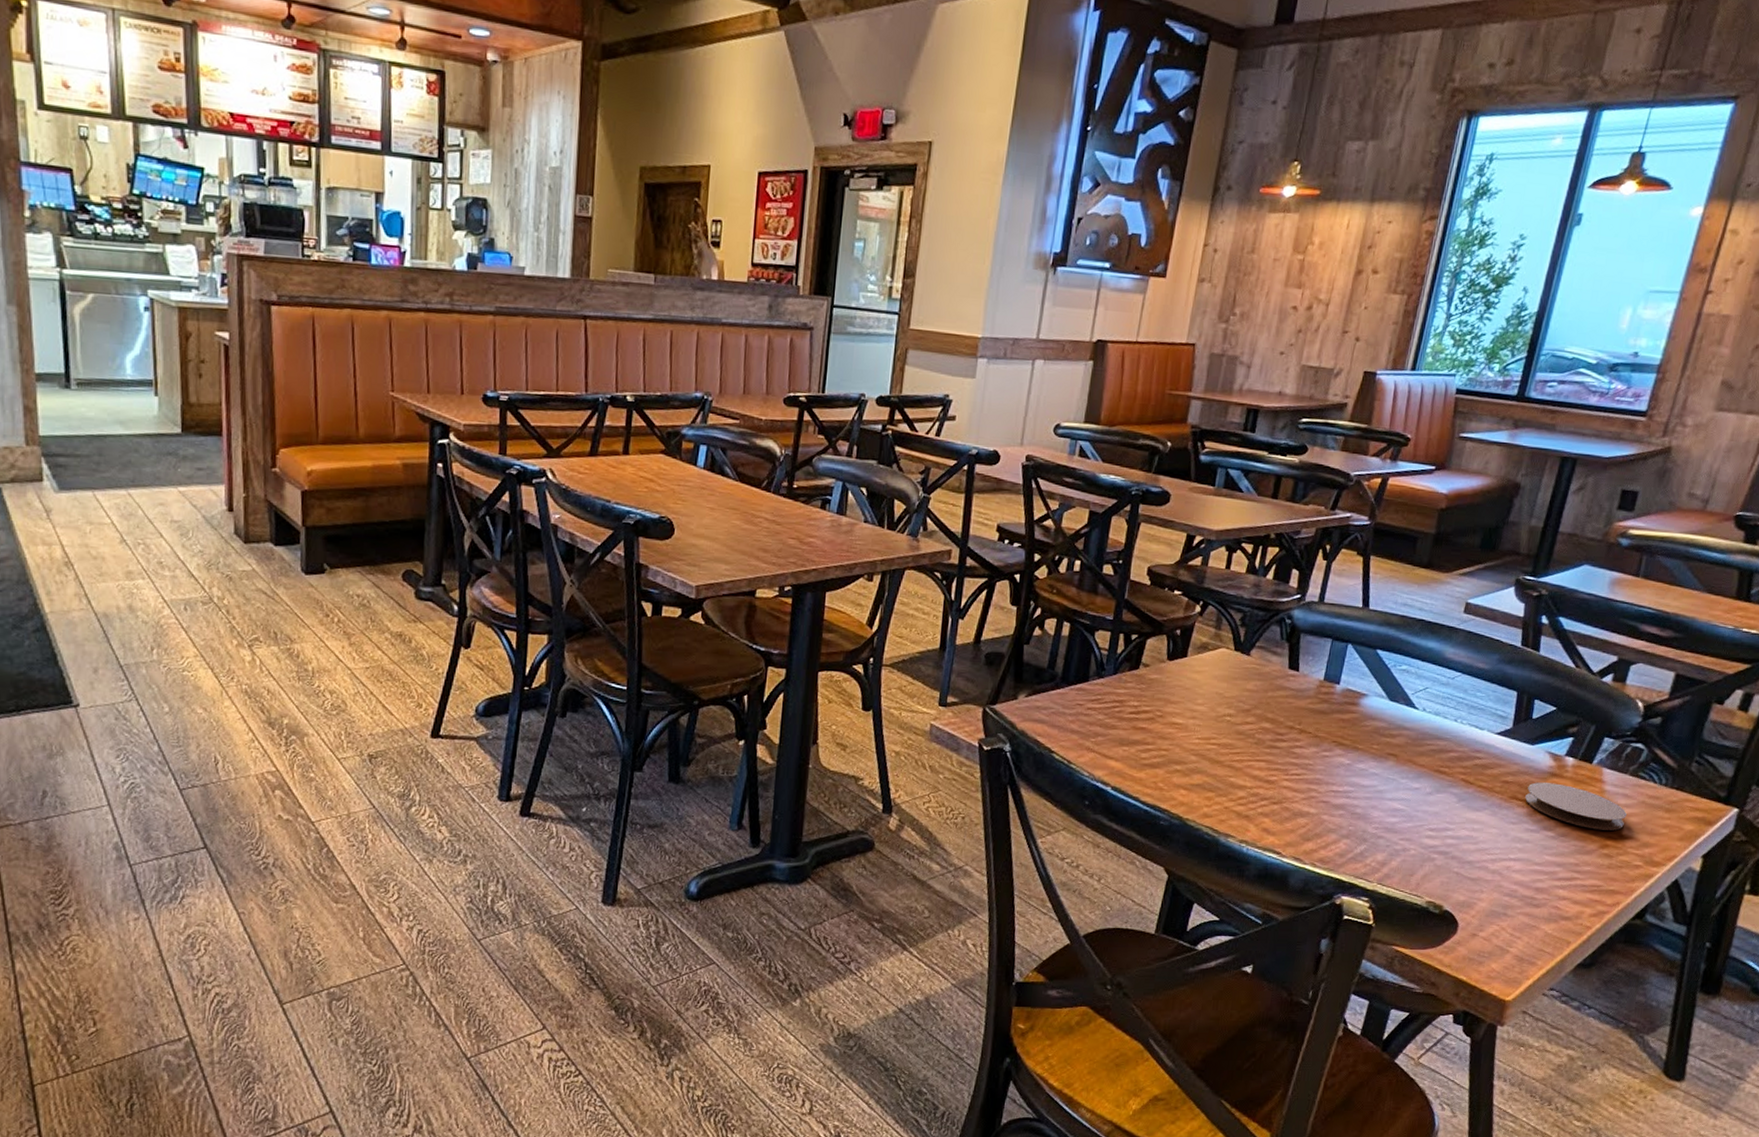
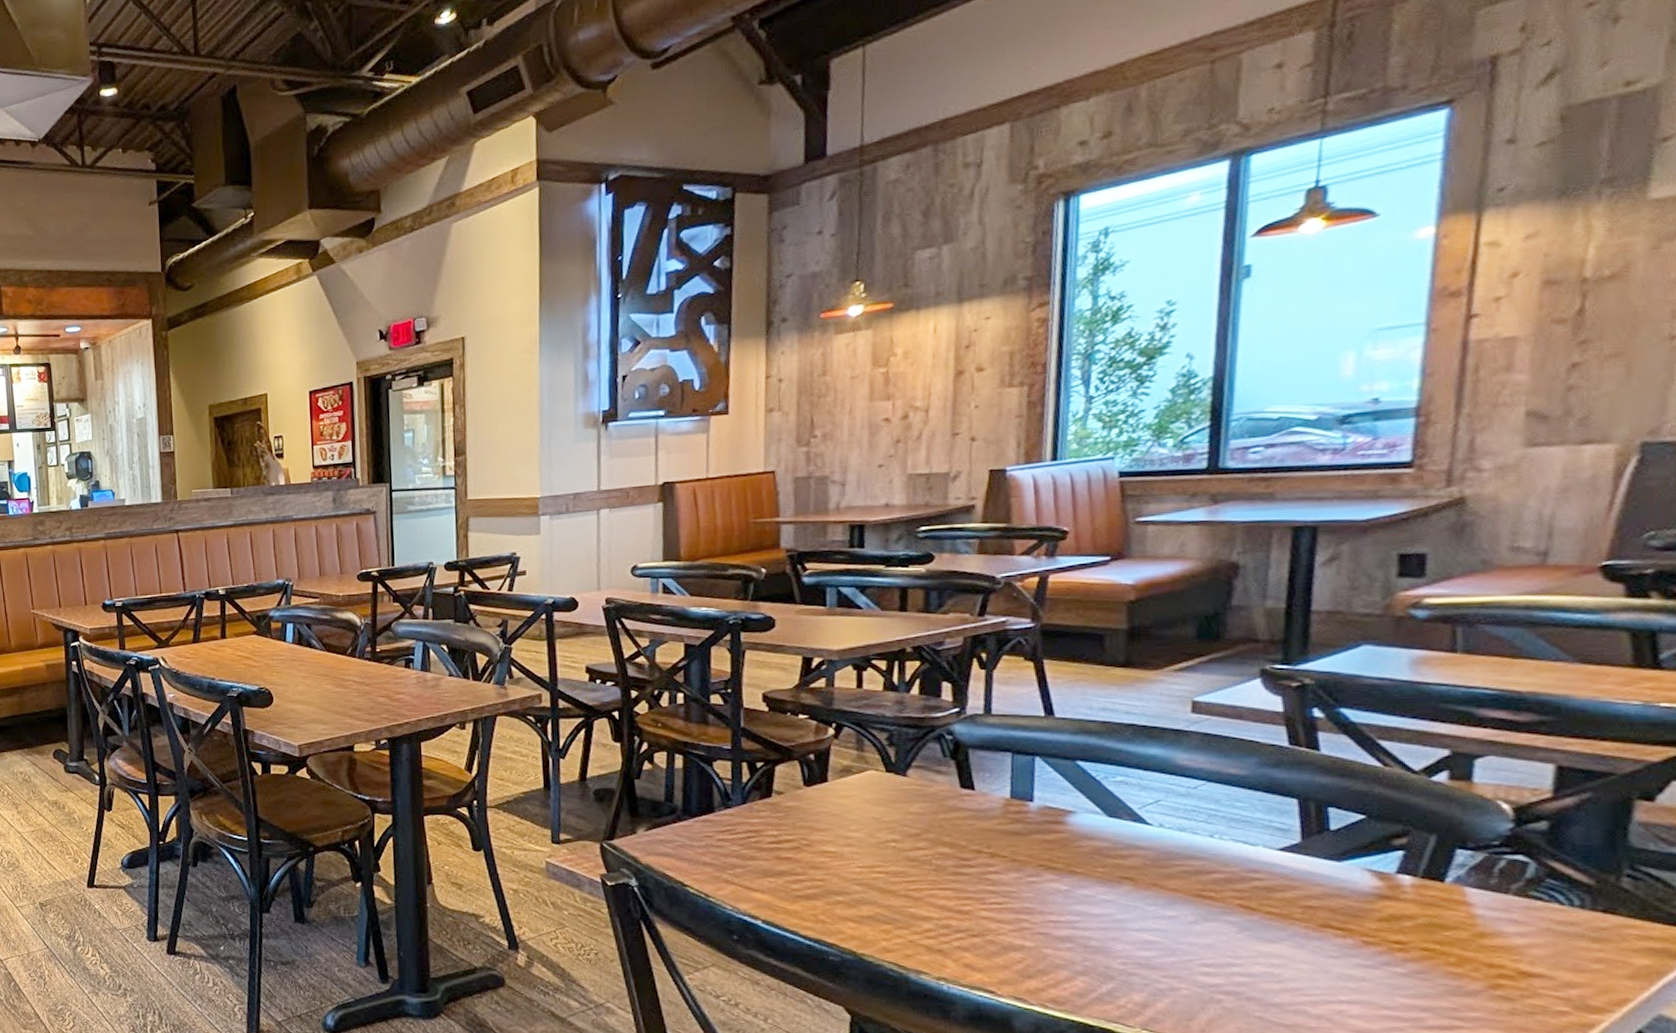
coaster: present [1525,782,1627,831] -> none [1345,907,1523,966]

